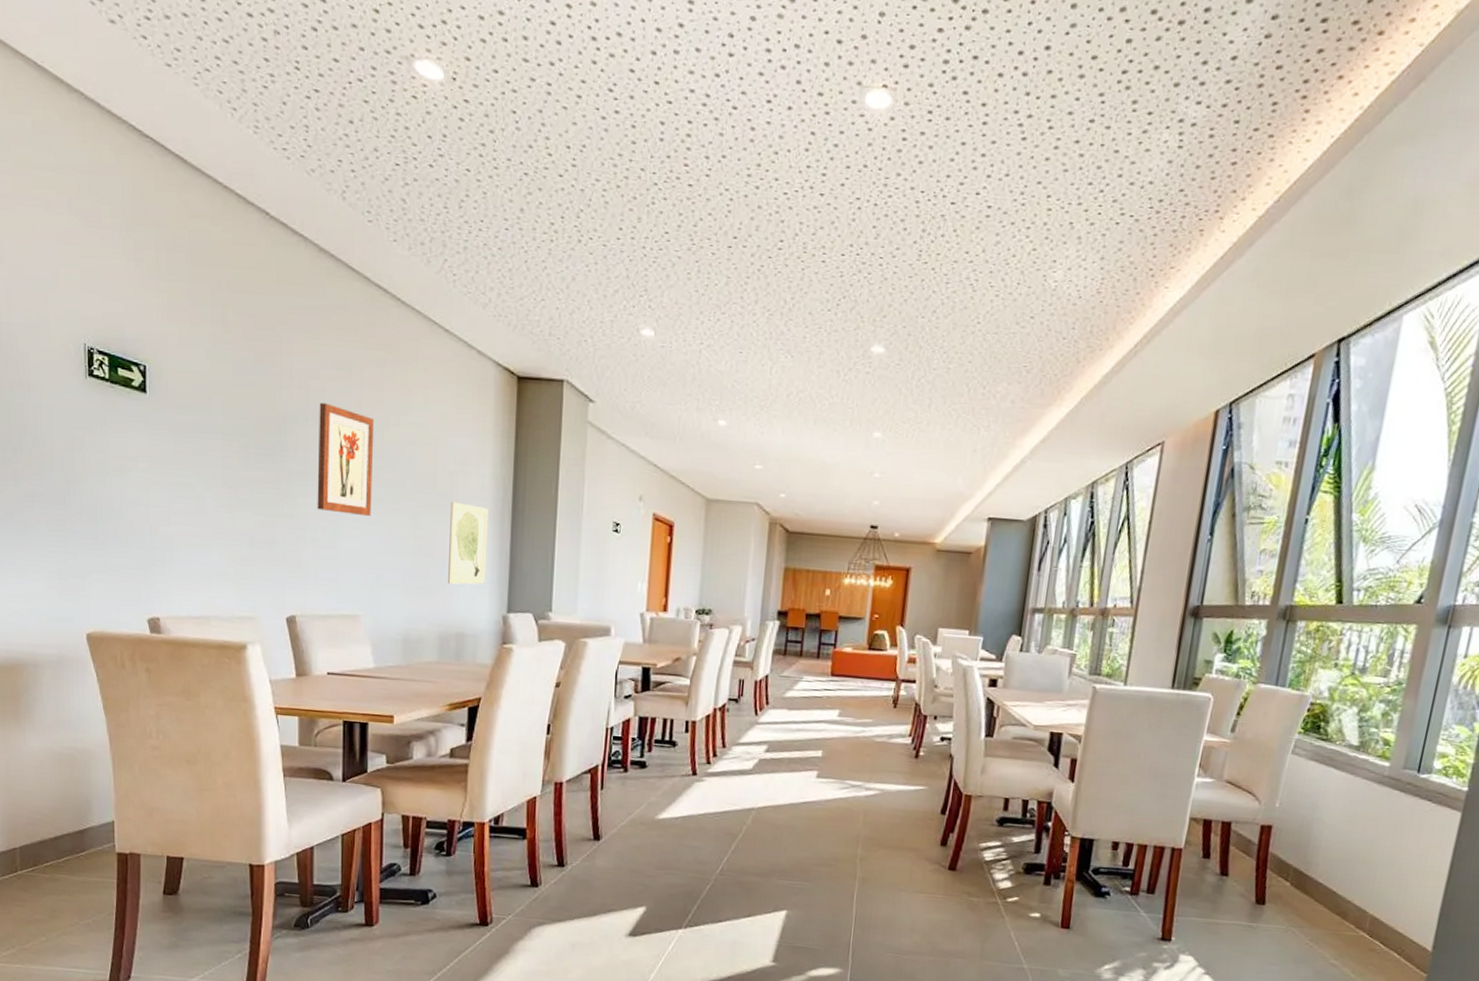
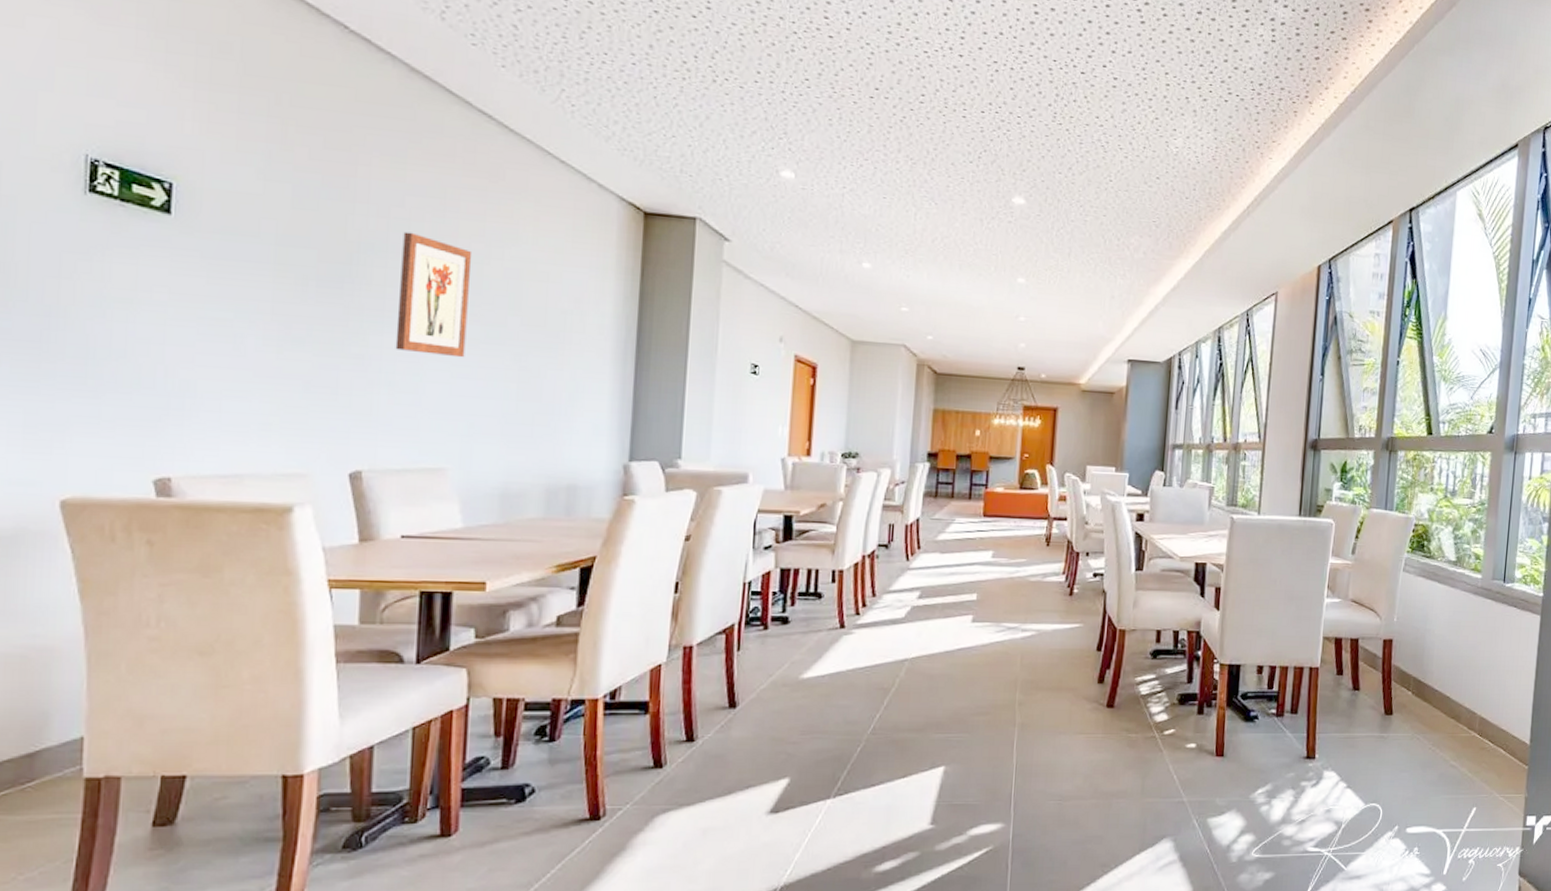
wall art: present [448,501,489,585] -> none [558,342,608,432]

